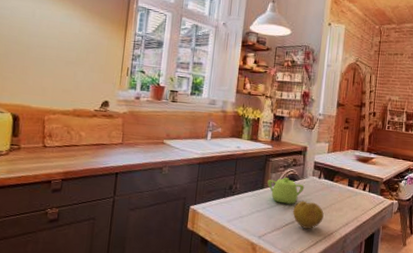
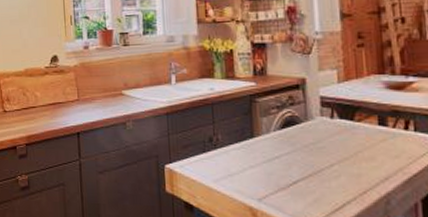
teapot: present [267,177,305,204] -> none [258,121,312,155]
fruit: present [293,200,324,229] -> none [301,150,348,187]

